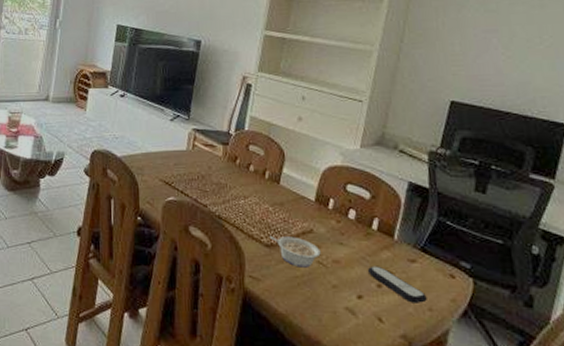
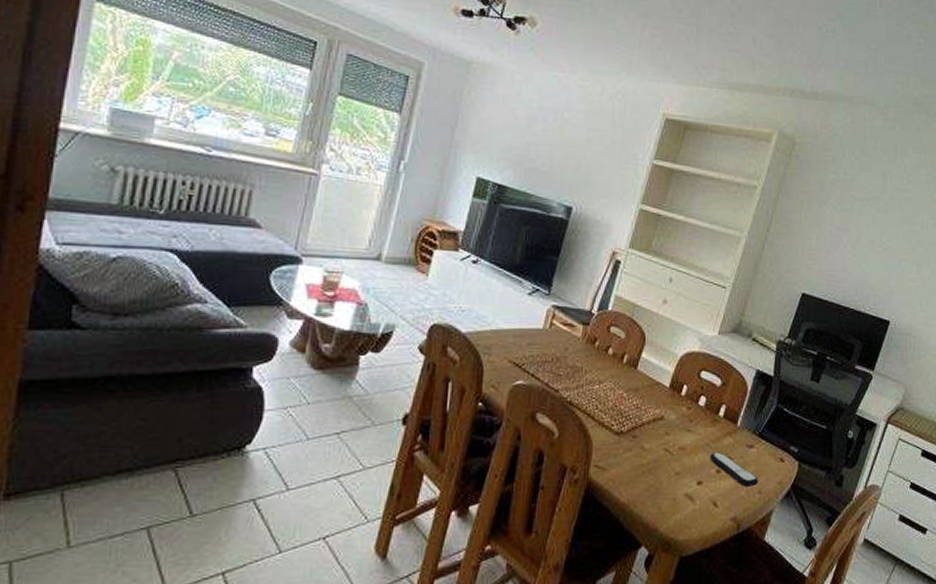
legume: present [270,235,321,268] -> none [621,422,669,455]

